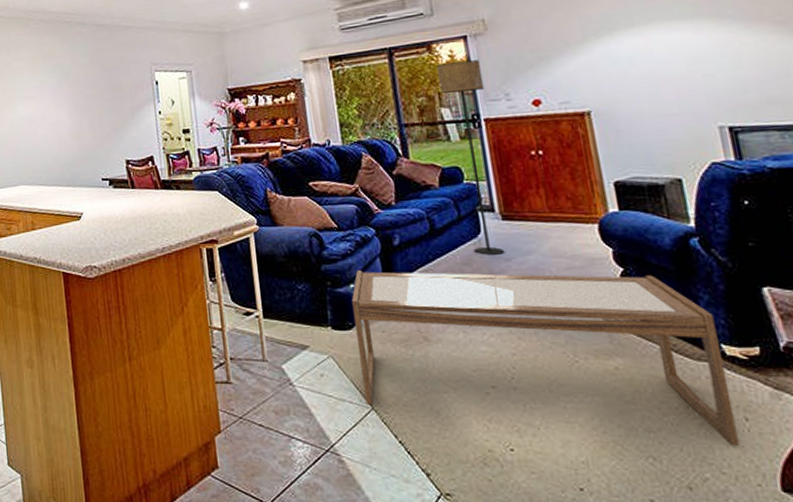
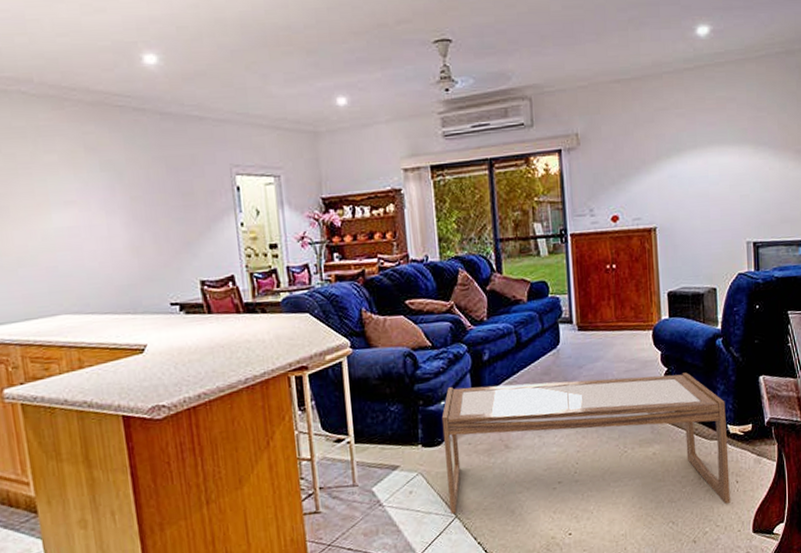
floor lamp: present [435,60,504,255] -> none [532,175,577,365]

